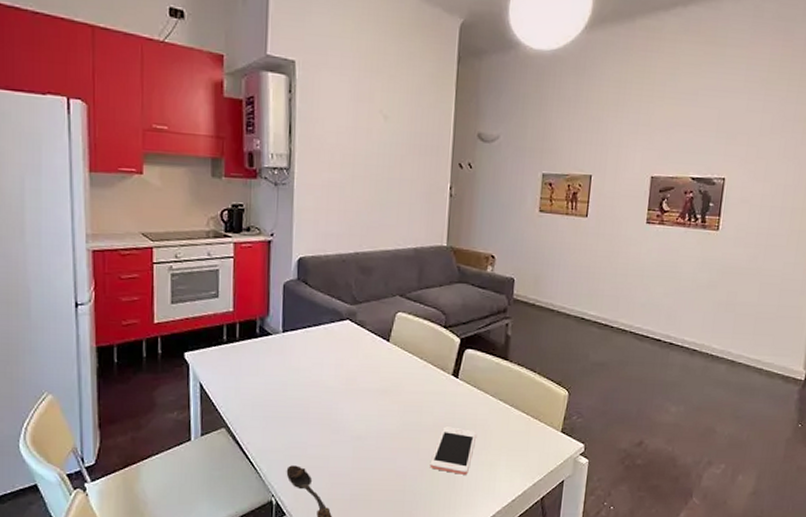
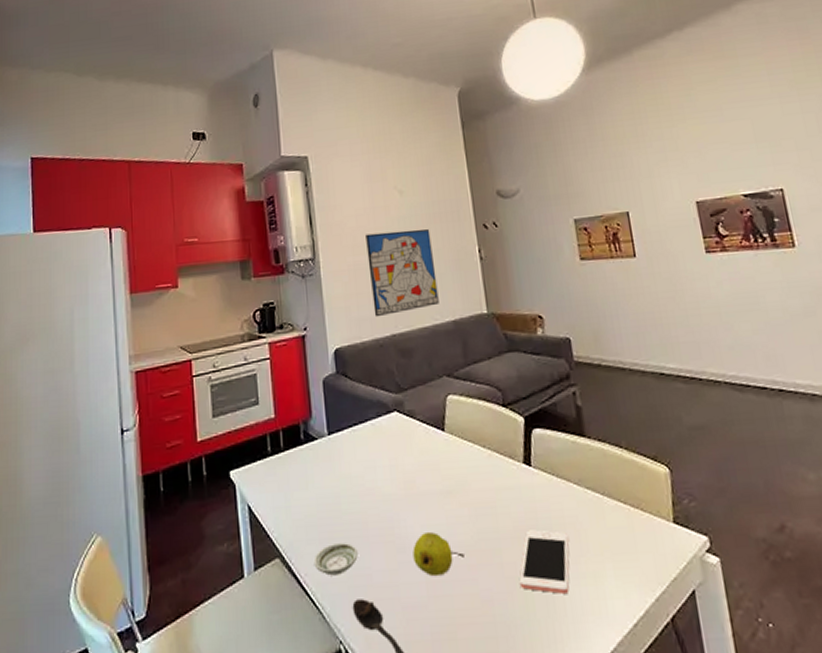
saucer: none [256,420,297,446] -> present [313,542,358,576]
wall art: none [341,153,408,235] -> present [366,229,439,317]
fruit: none [345,419,390,454] -> present [412,531,466,577]

